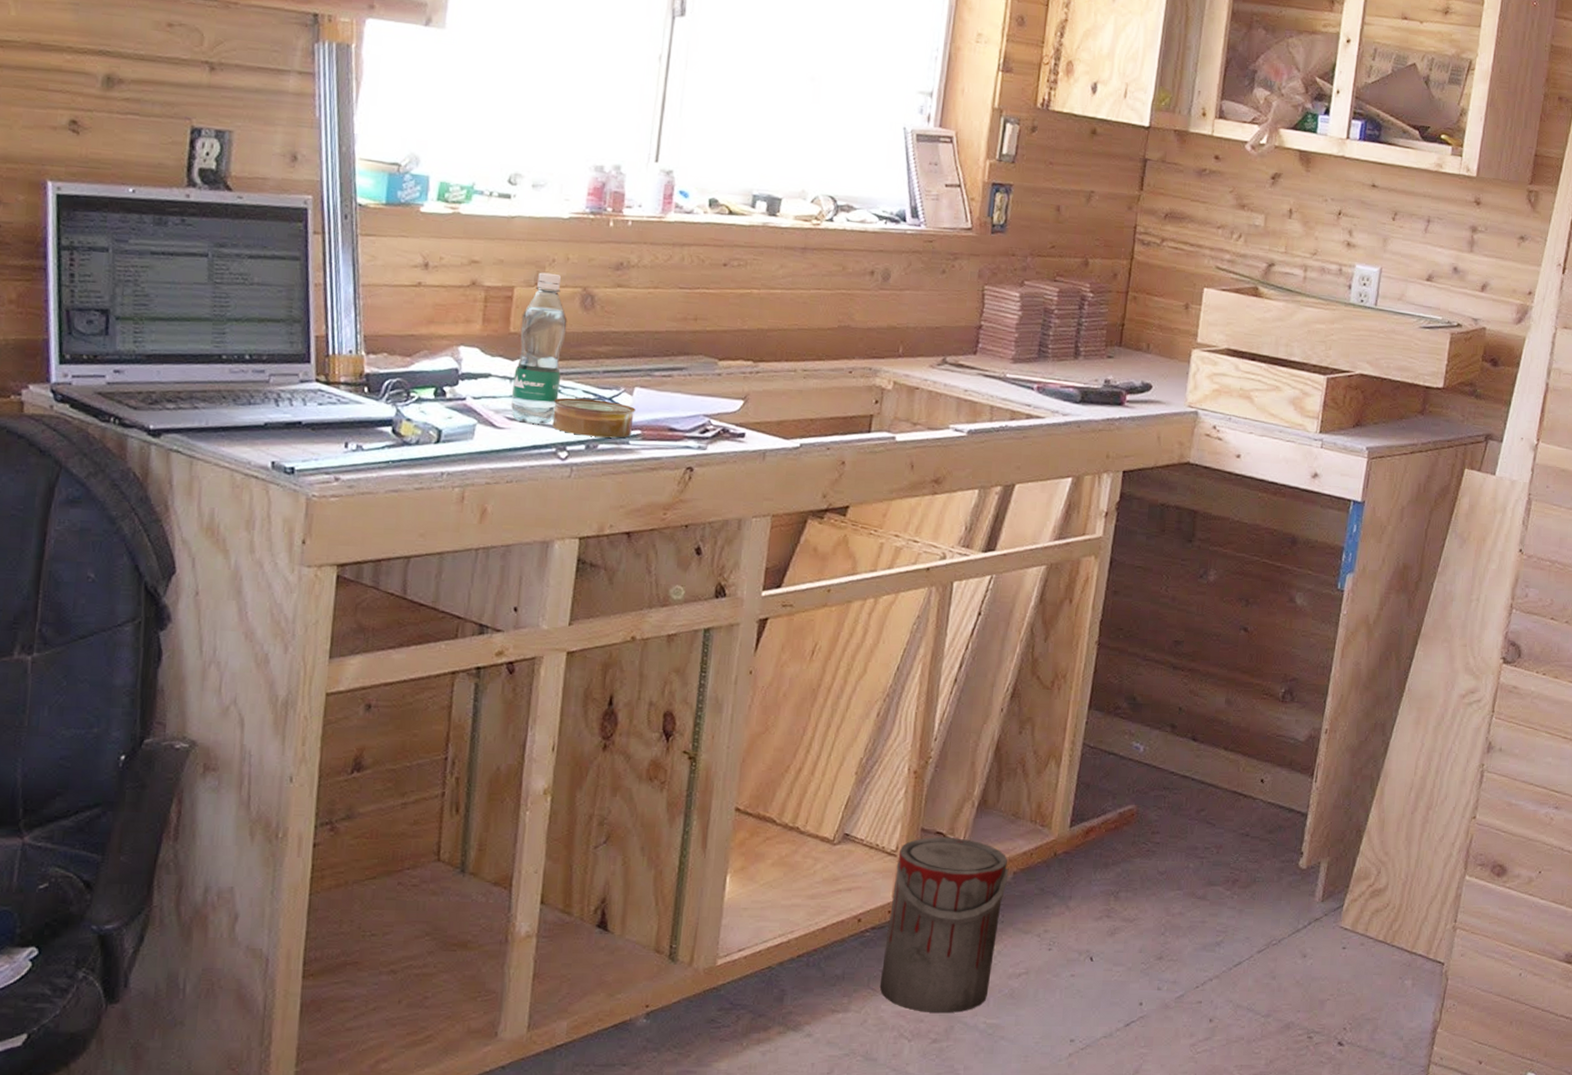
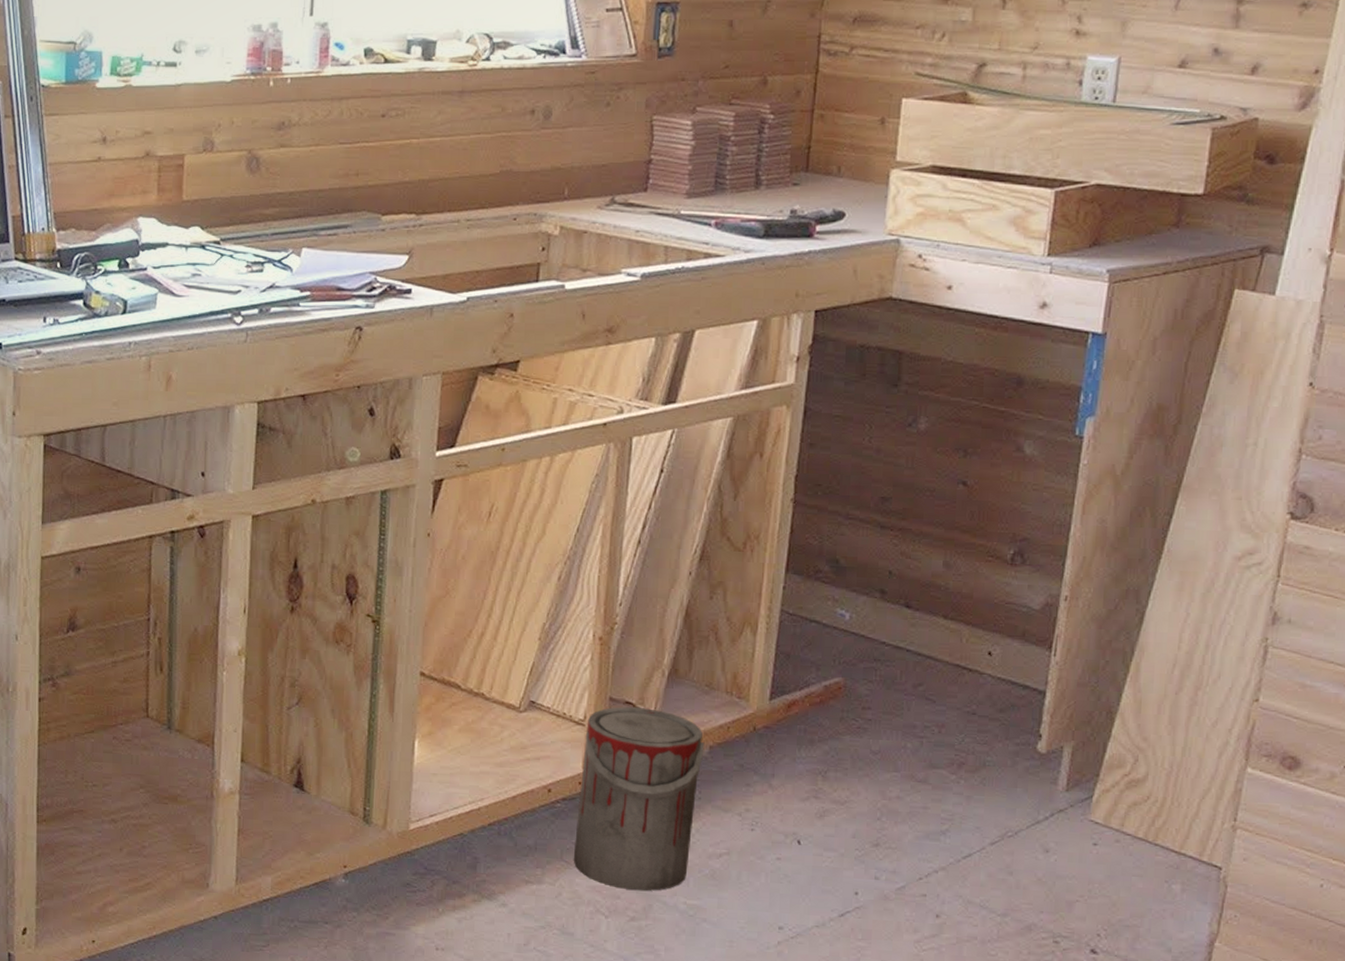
bottle: present [510,272,568,424] -> none [187,138,235,290]
adhesive tape: present [552,397,636,438] -> none [226,262,304,300]

